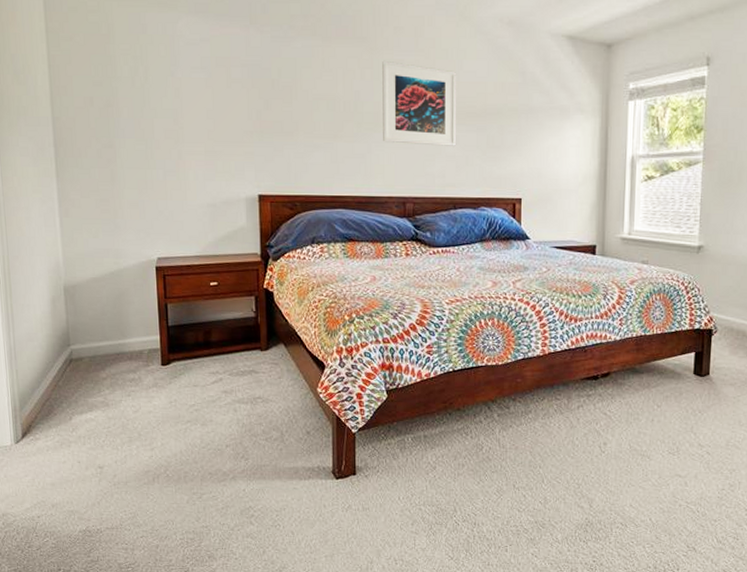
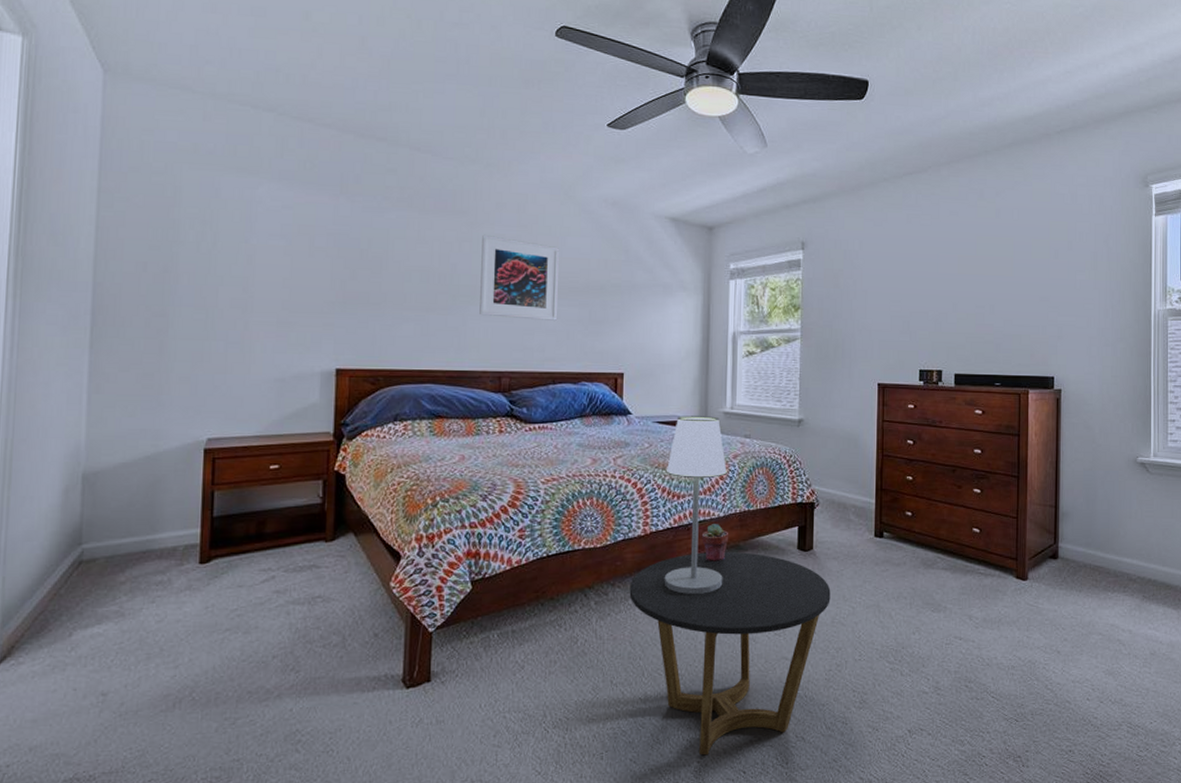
side table: none [529,373,726,556] -> present [629,552,831,756]
table lamp: none [562,241,624,412] -> present [664,416,727,594]
potted succulent: none [598,347,625,383] -> present [701,524,729,561]

